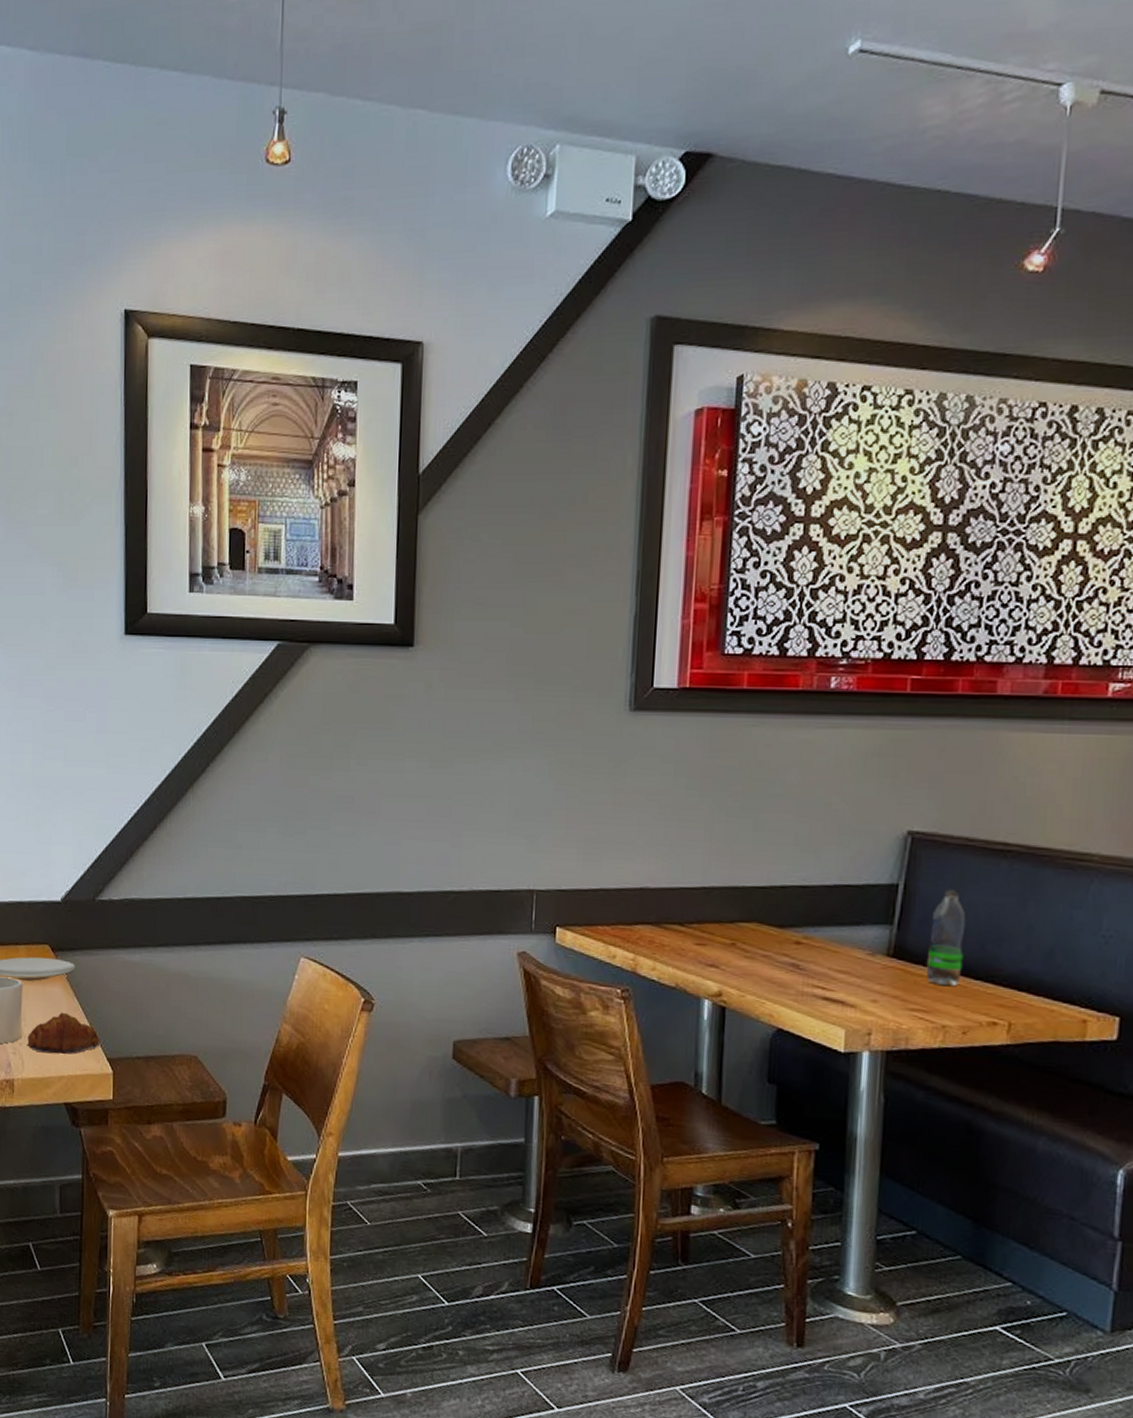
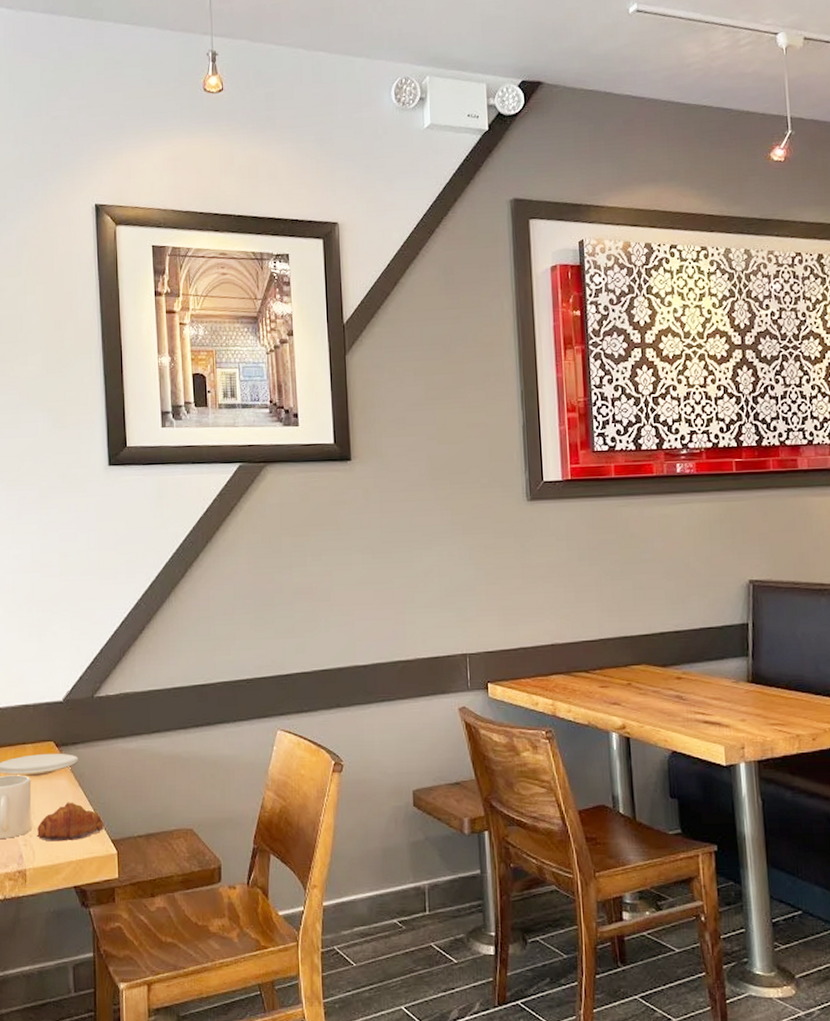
bottle: present [925,889,967,987] -> none [776,623,806,703]

